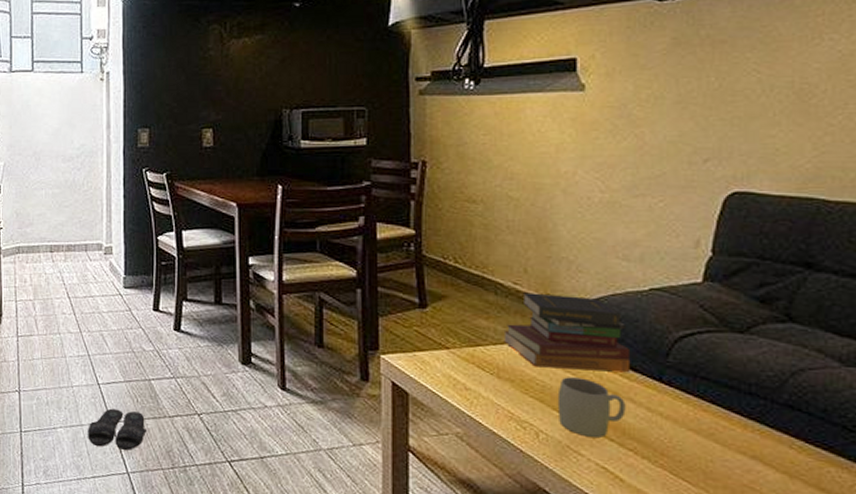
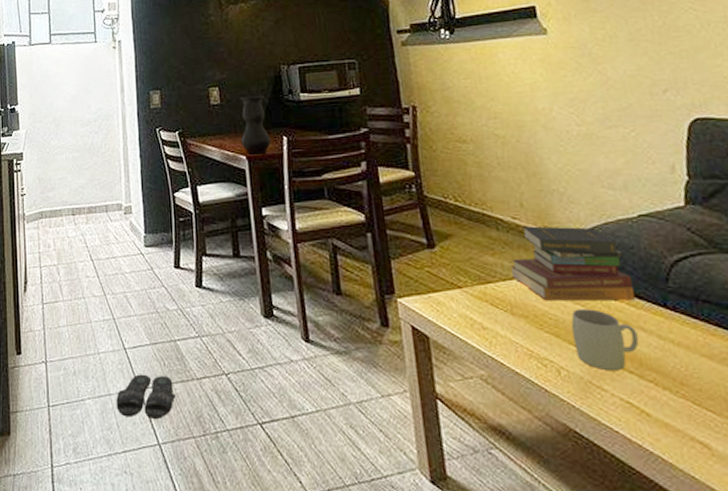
vase: none [232,140,265,203] -> present [239,95,271,156]

